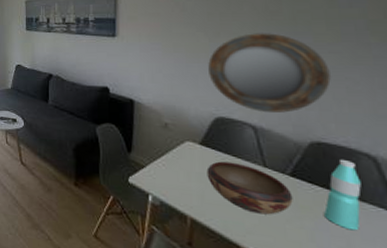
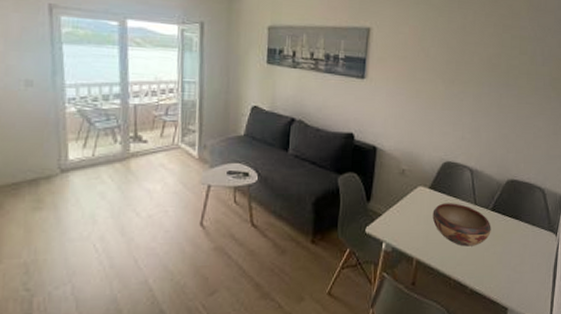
home mirror: present [208,33,331,113] -> none [442,83,525,156]
water bottle: present [324,159,361,231] -> none [510,192,534,250]

